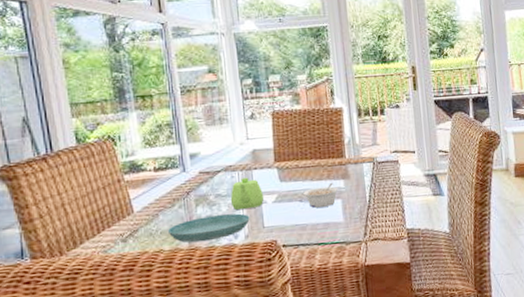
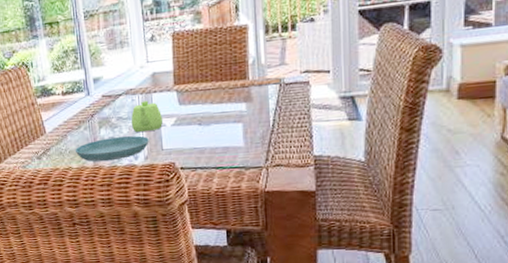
legume: present [303,182,339,208] -> none [202,105,240,132]

